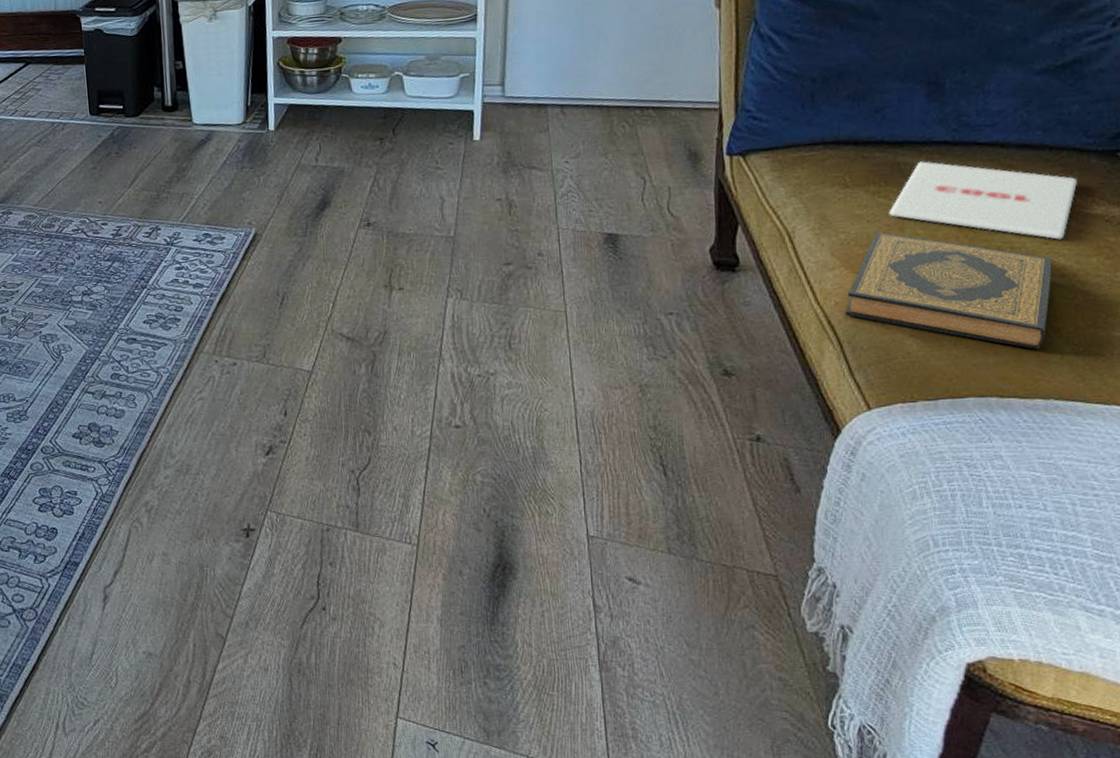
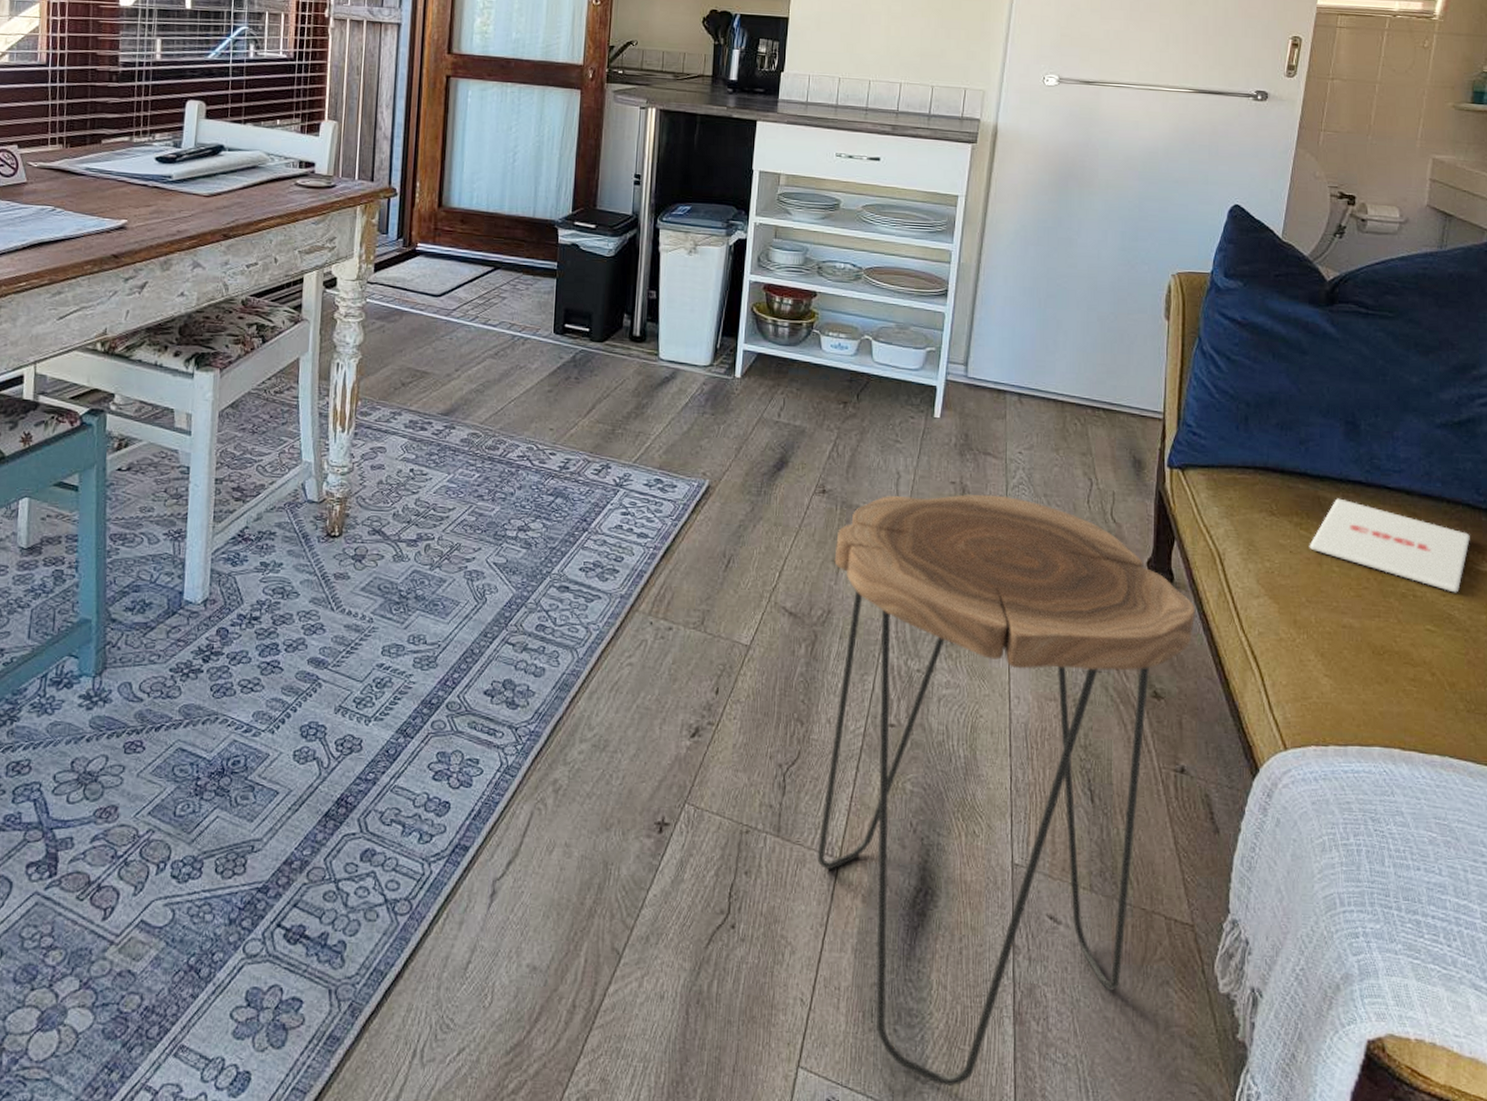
side table: none [385,204,765,726] -> present [817,494,1196,1087]
hardback book: present [845,231,1053,350] -> none [1267,564,1449,704]

